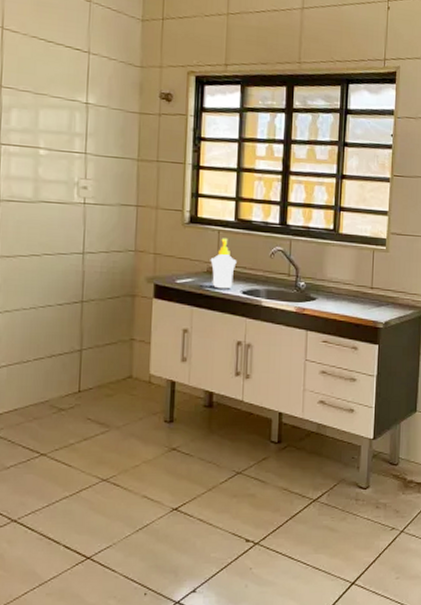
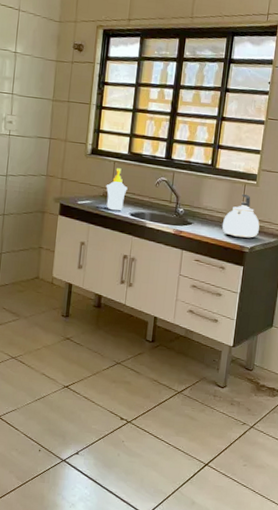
kettle: none [350,261,393,312] -> present [222,193,260,238]

